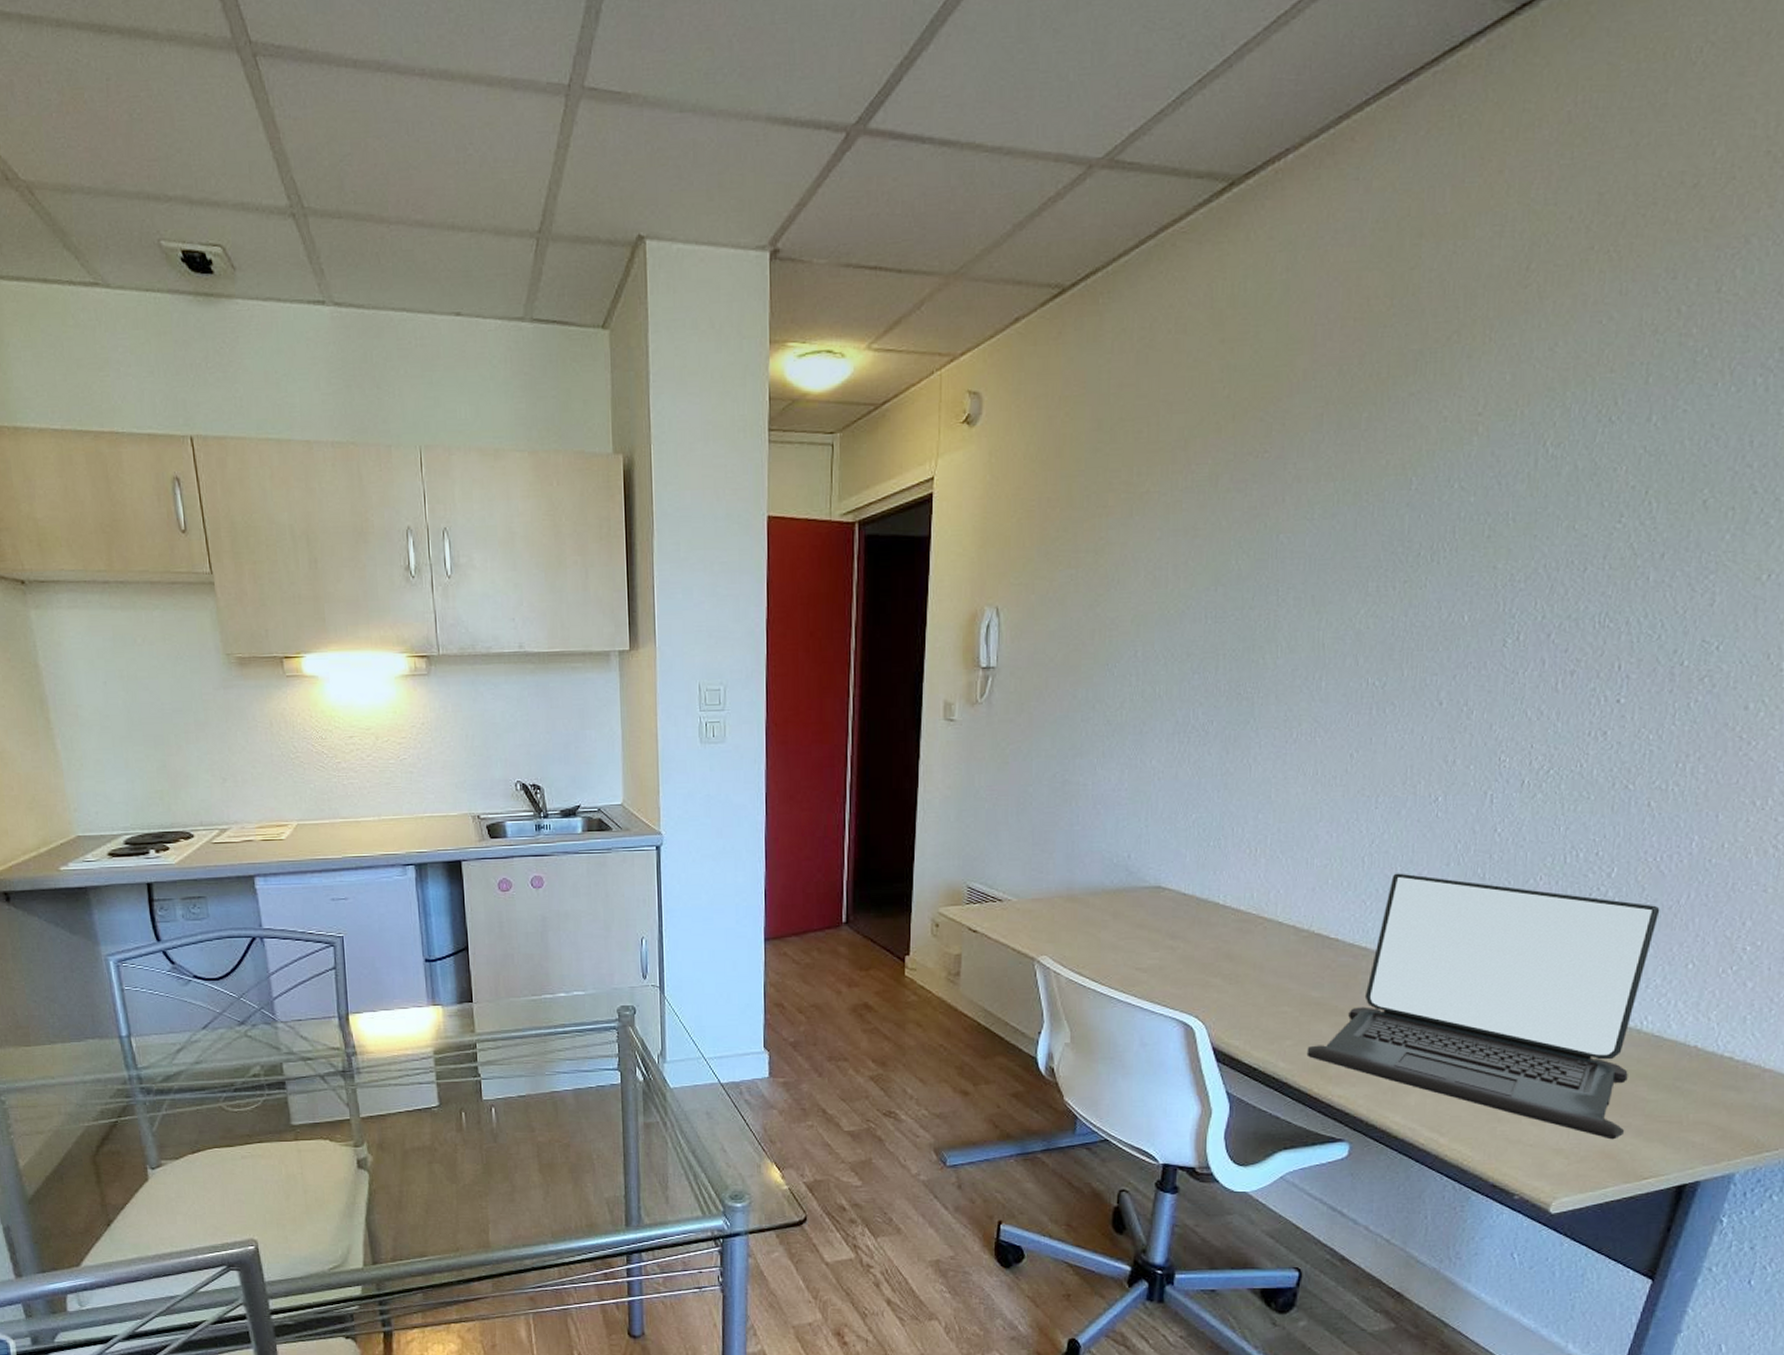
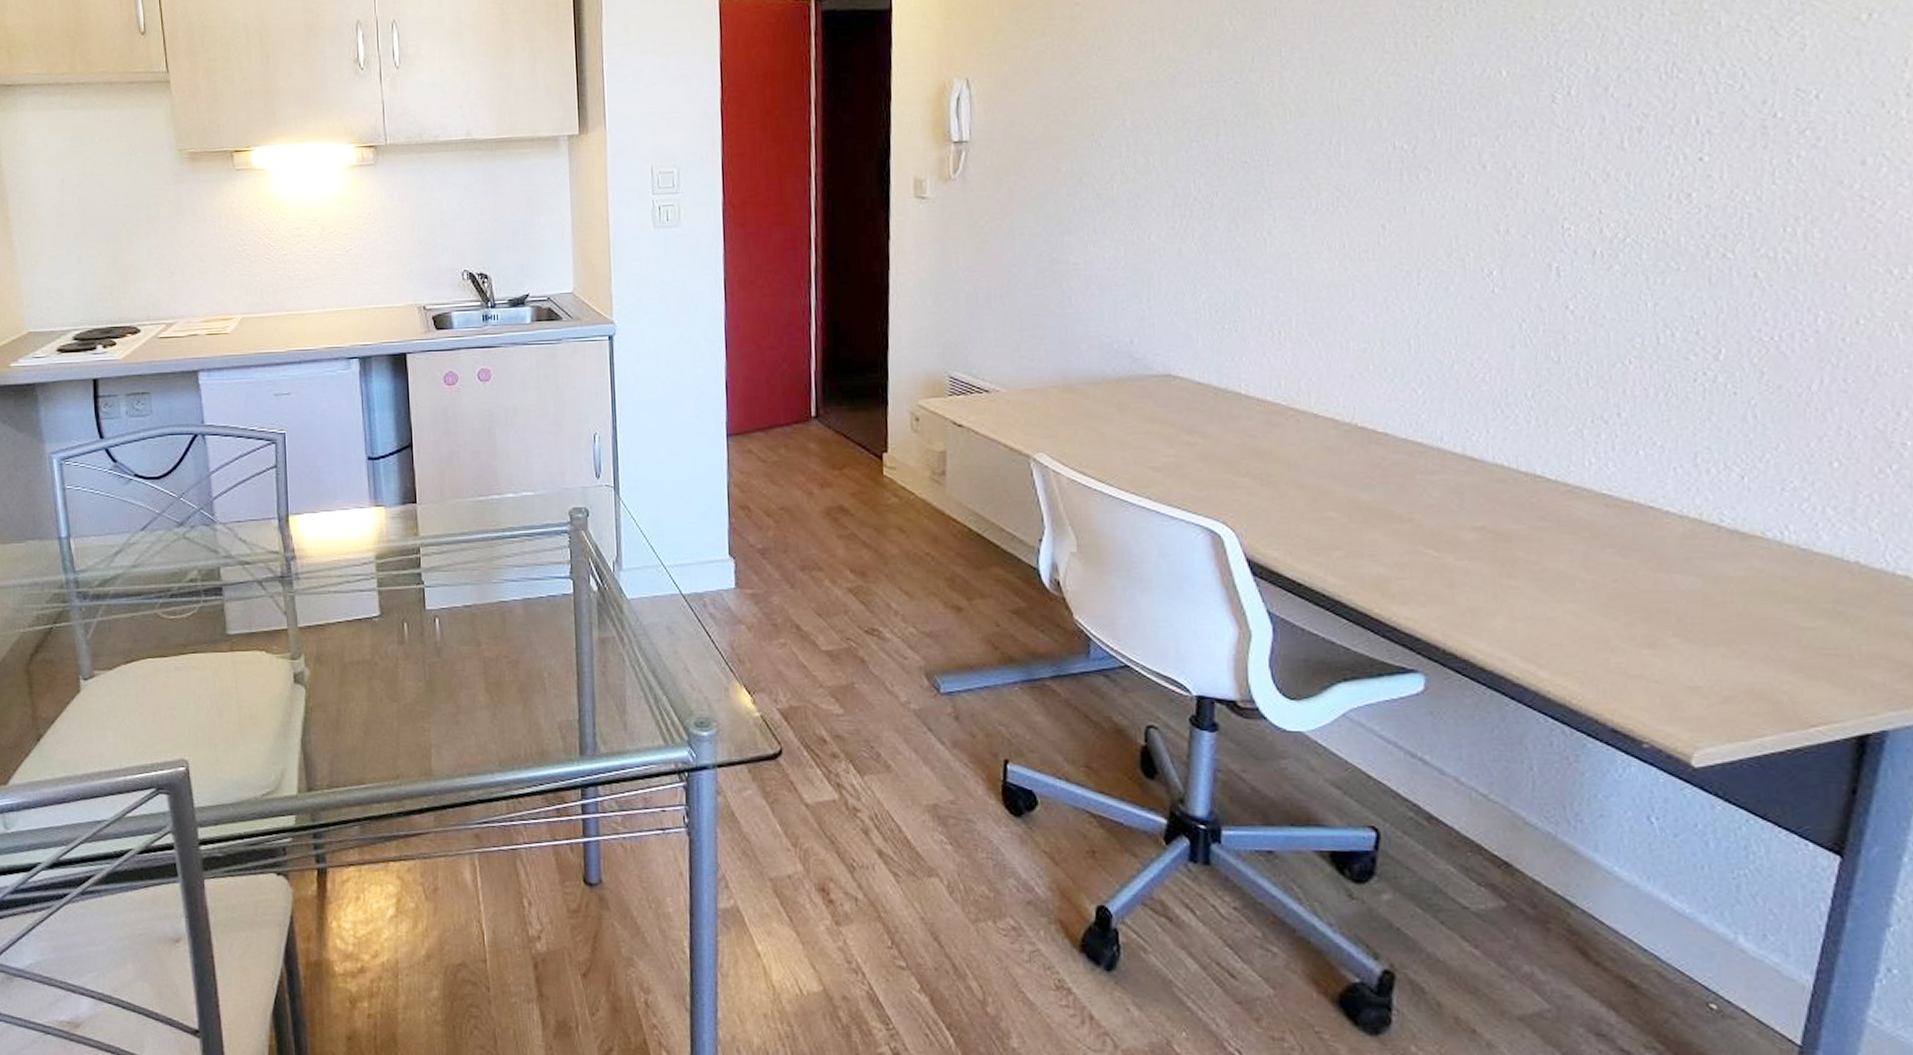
laptop: present [1306,873,1660,1140] -> none [1361,357,1787,676]

